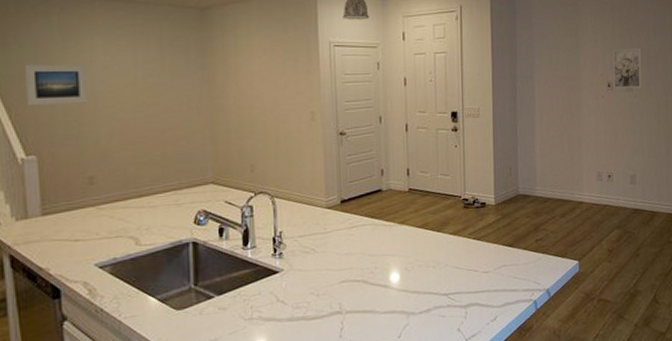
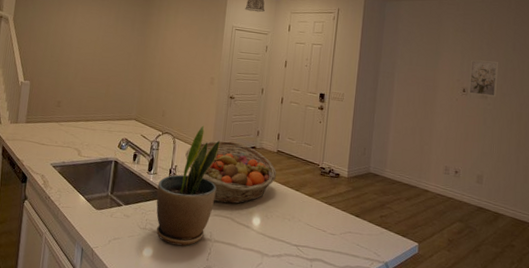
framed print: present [25,64,88,106] -> none [31,19,70,50]
potted plant: none [260,175,339,330] -> present [156,125,221,246]
fruit basket: none [291,188,412,266] -> present [185,140,277,204]

